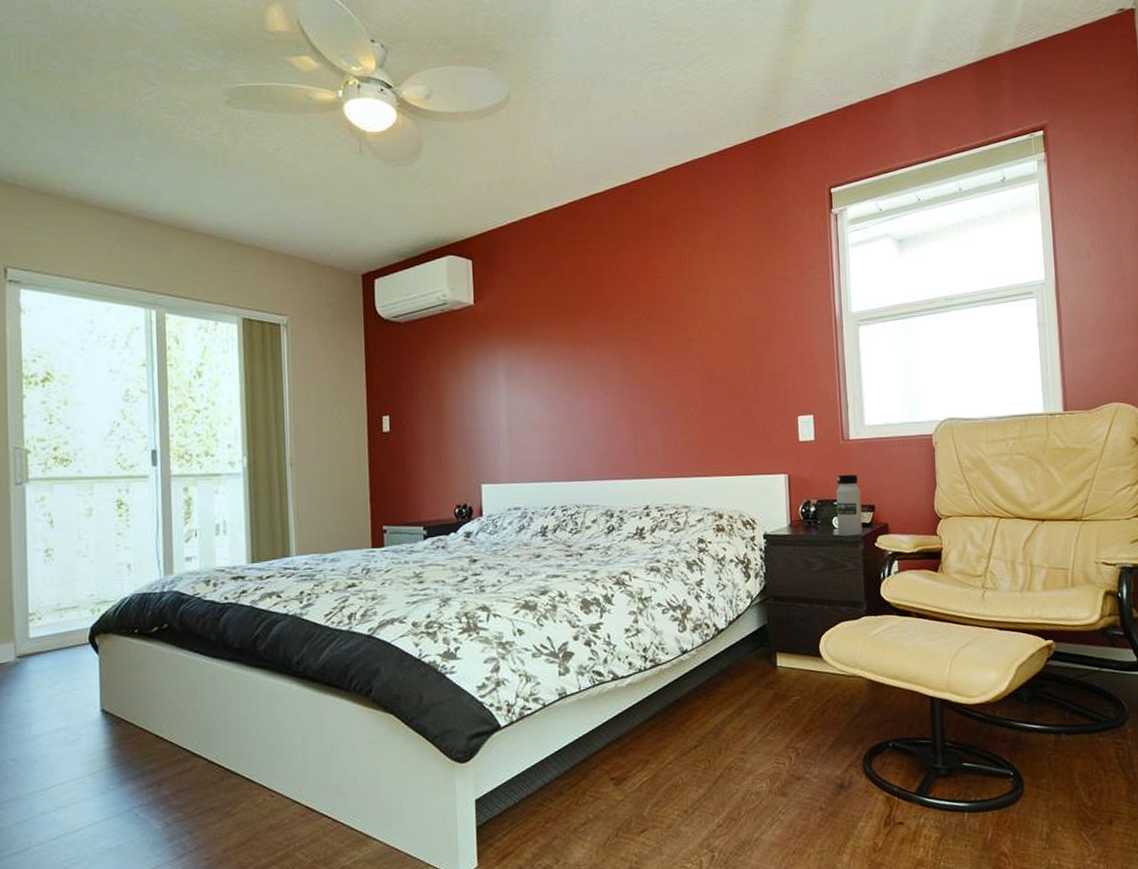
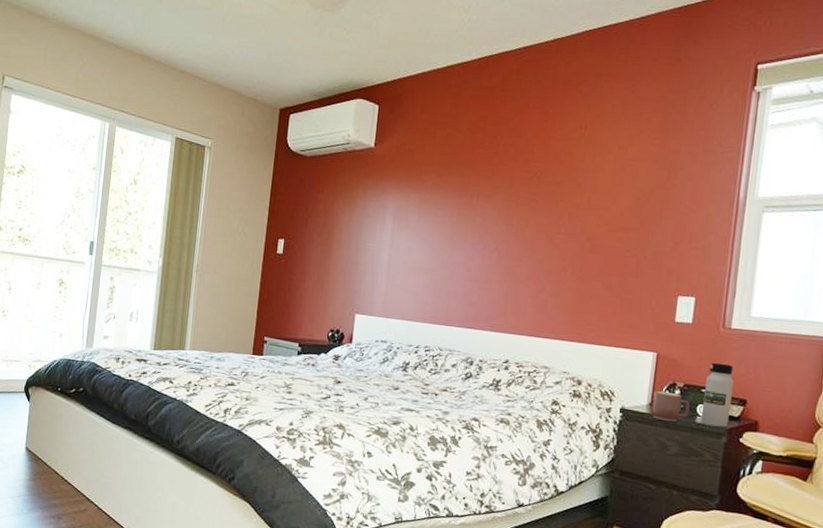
mug: none [791,510,826,540] -> present [651,390,690,422]

